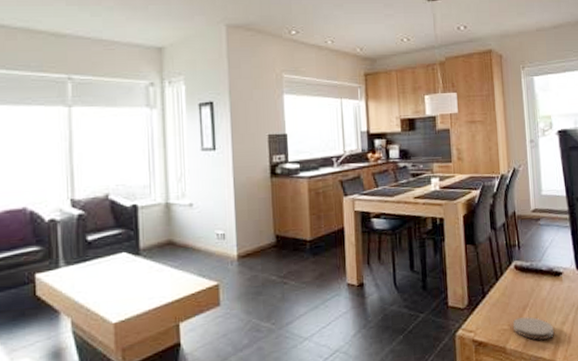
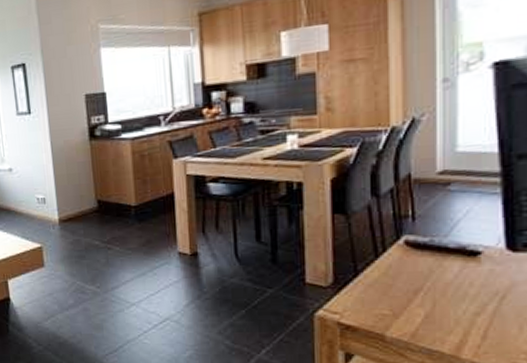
coaster: present [513,317,554,341] -> none [398,303,460,332]

